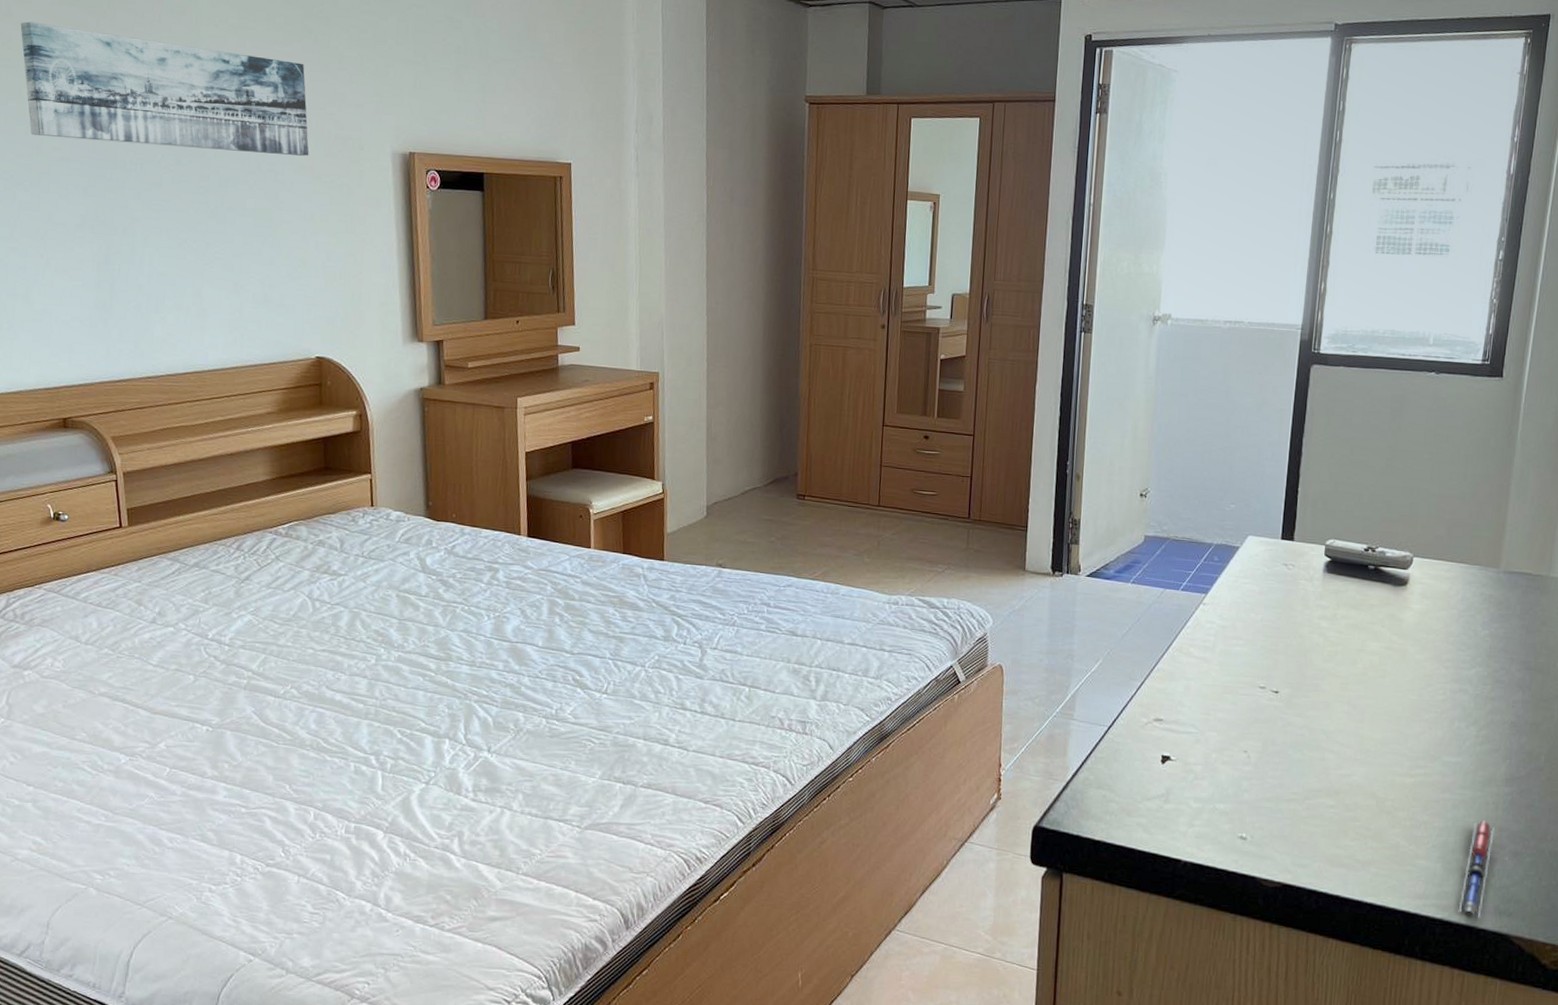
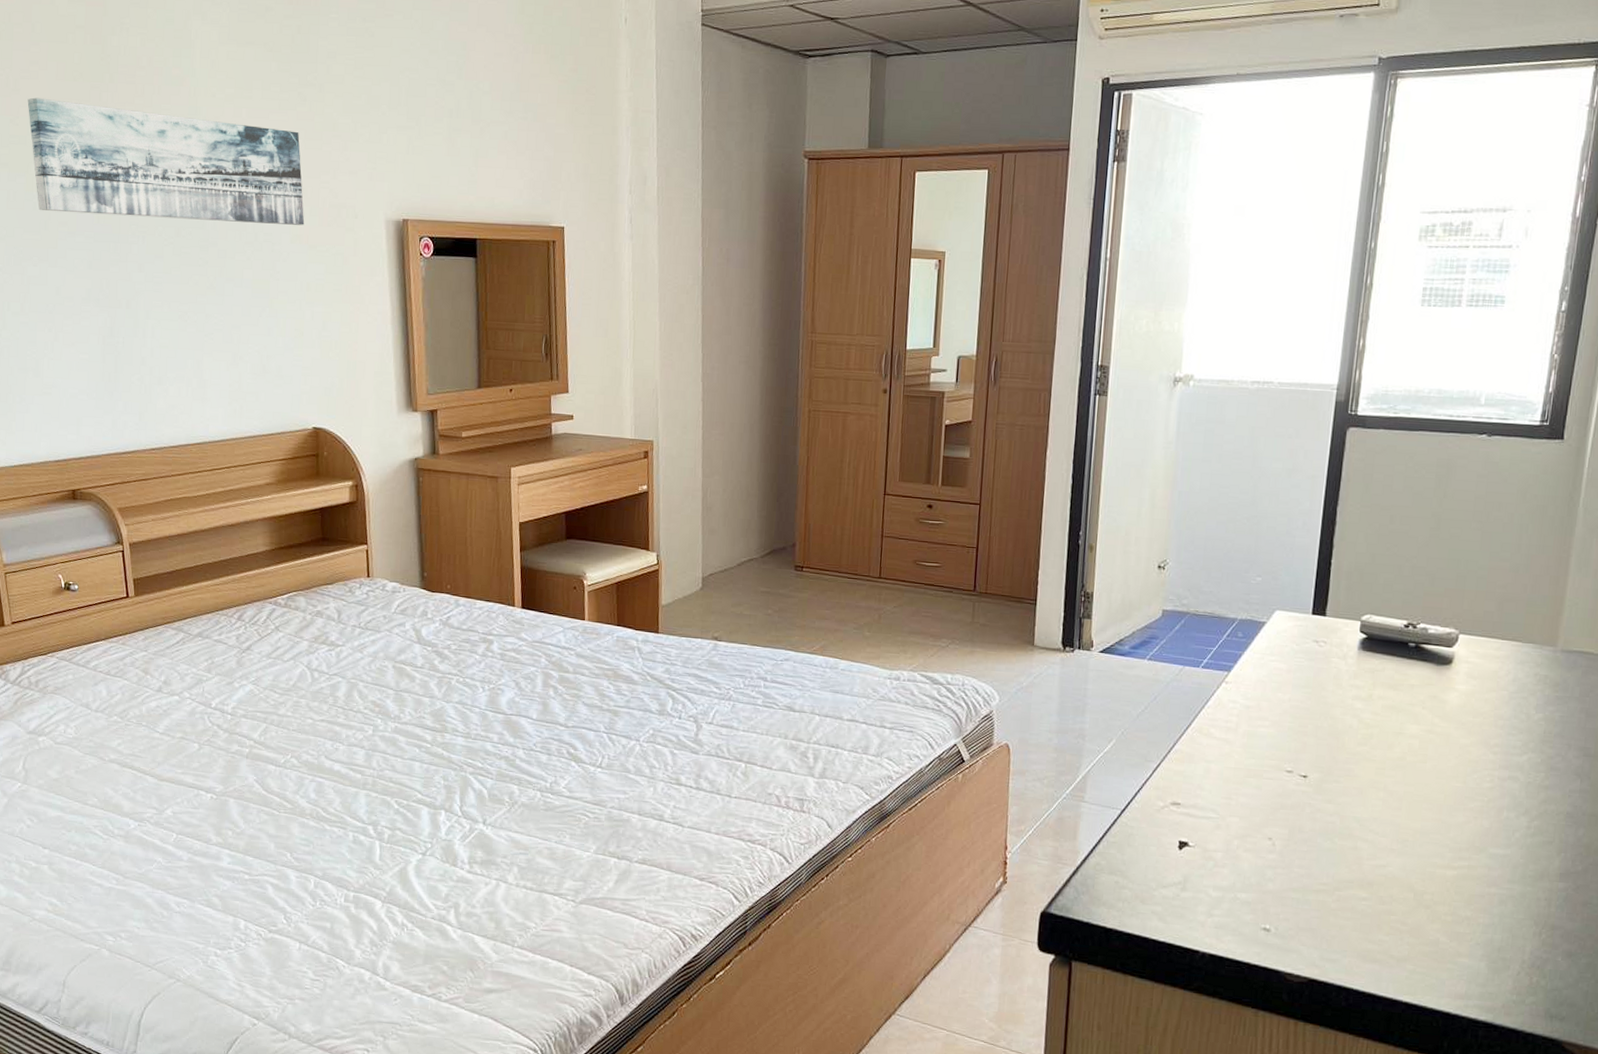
pen: present [1458,821,1495,918] -> none [1504,918,1547,1022]

